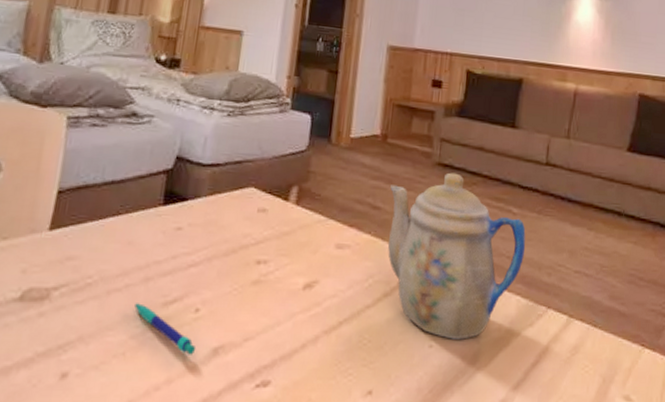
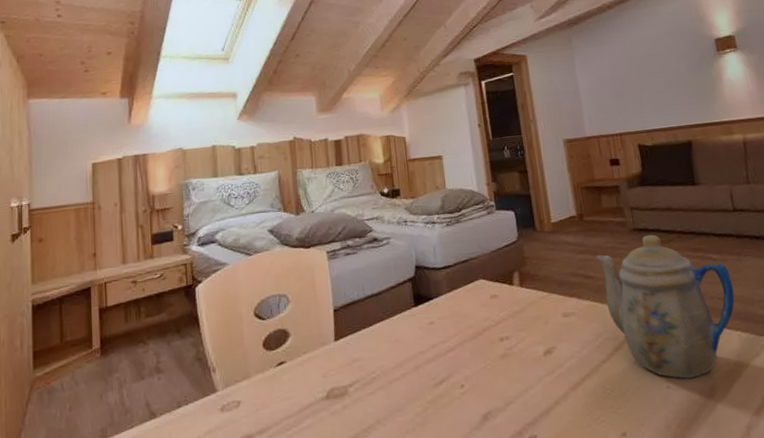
pen: present [135,303,196,355] -> none [413,387,470,423]

